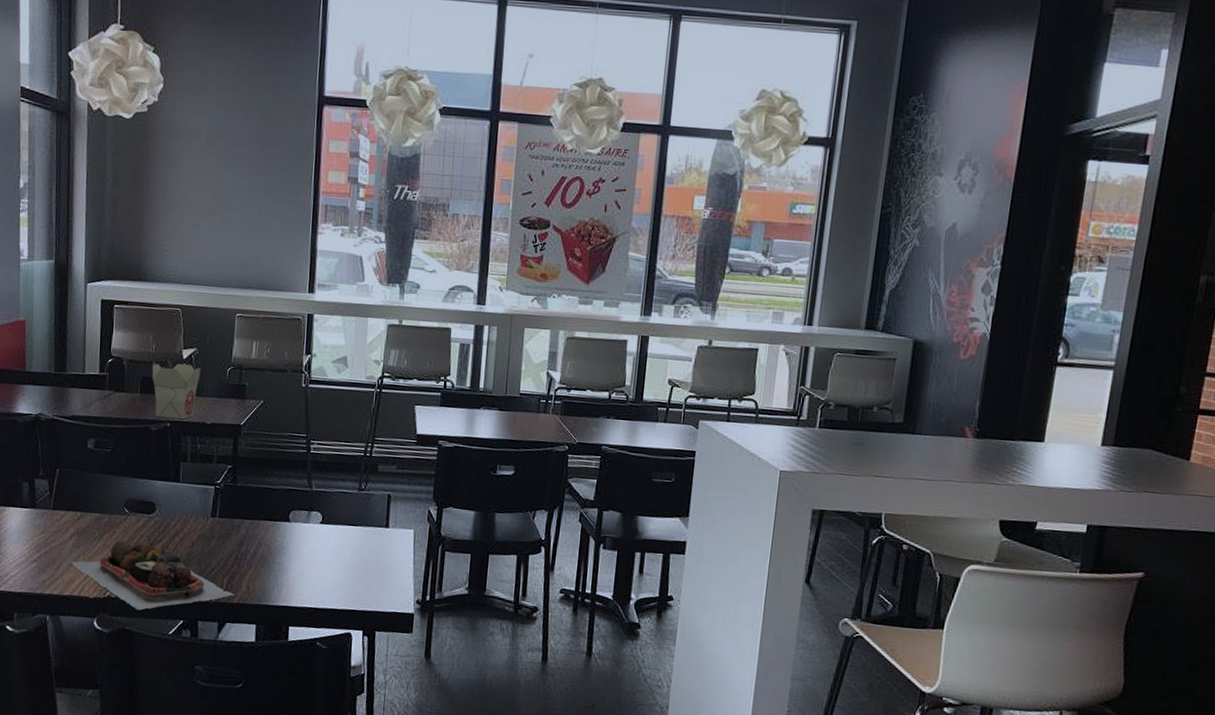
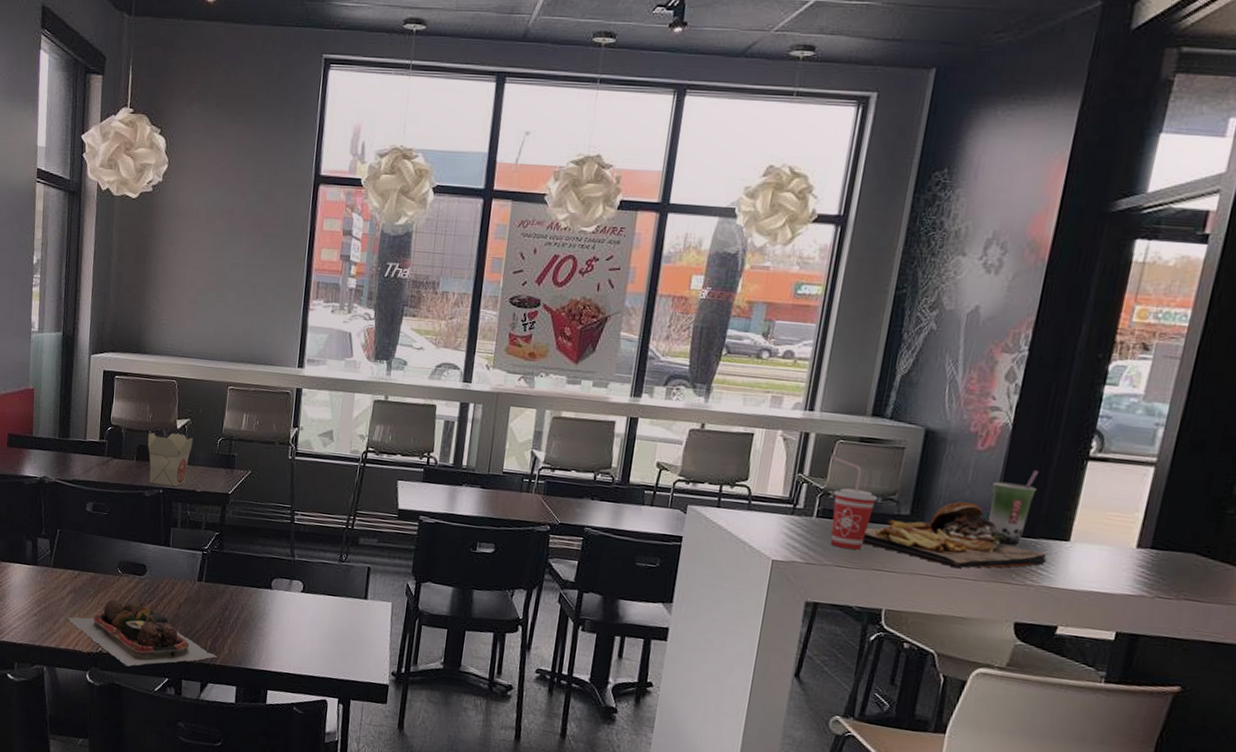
beverage cup: none [831,369,874,458] -> present [830,457,879,550]
food tray: none [832,407,1026,471] -> present [830,501,1047,568]
beverage cup: none [973,376,1014,448] -> present [989,469,1038,546]

